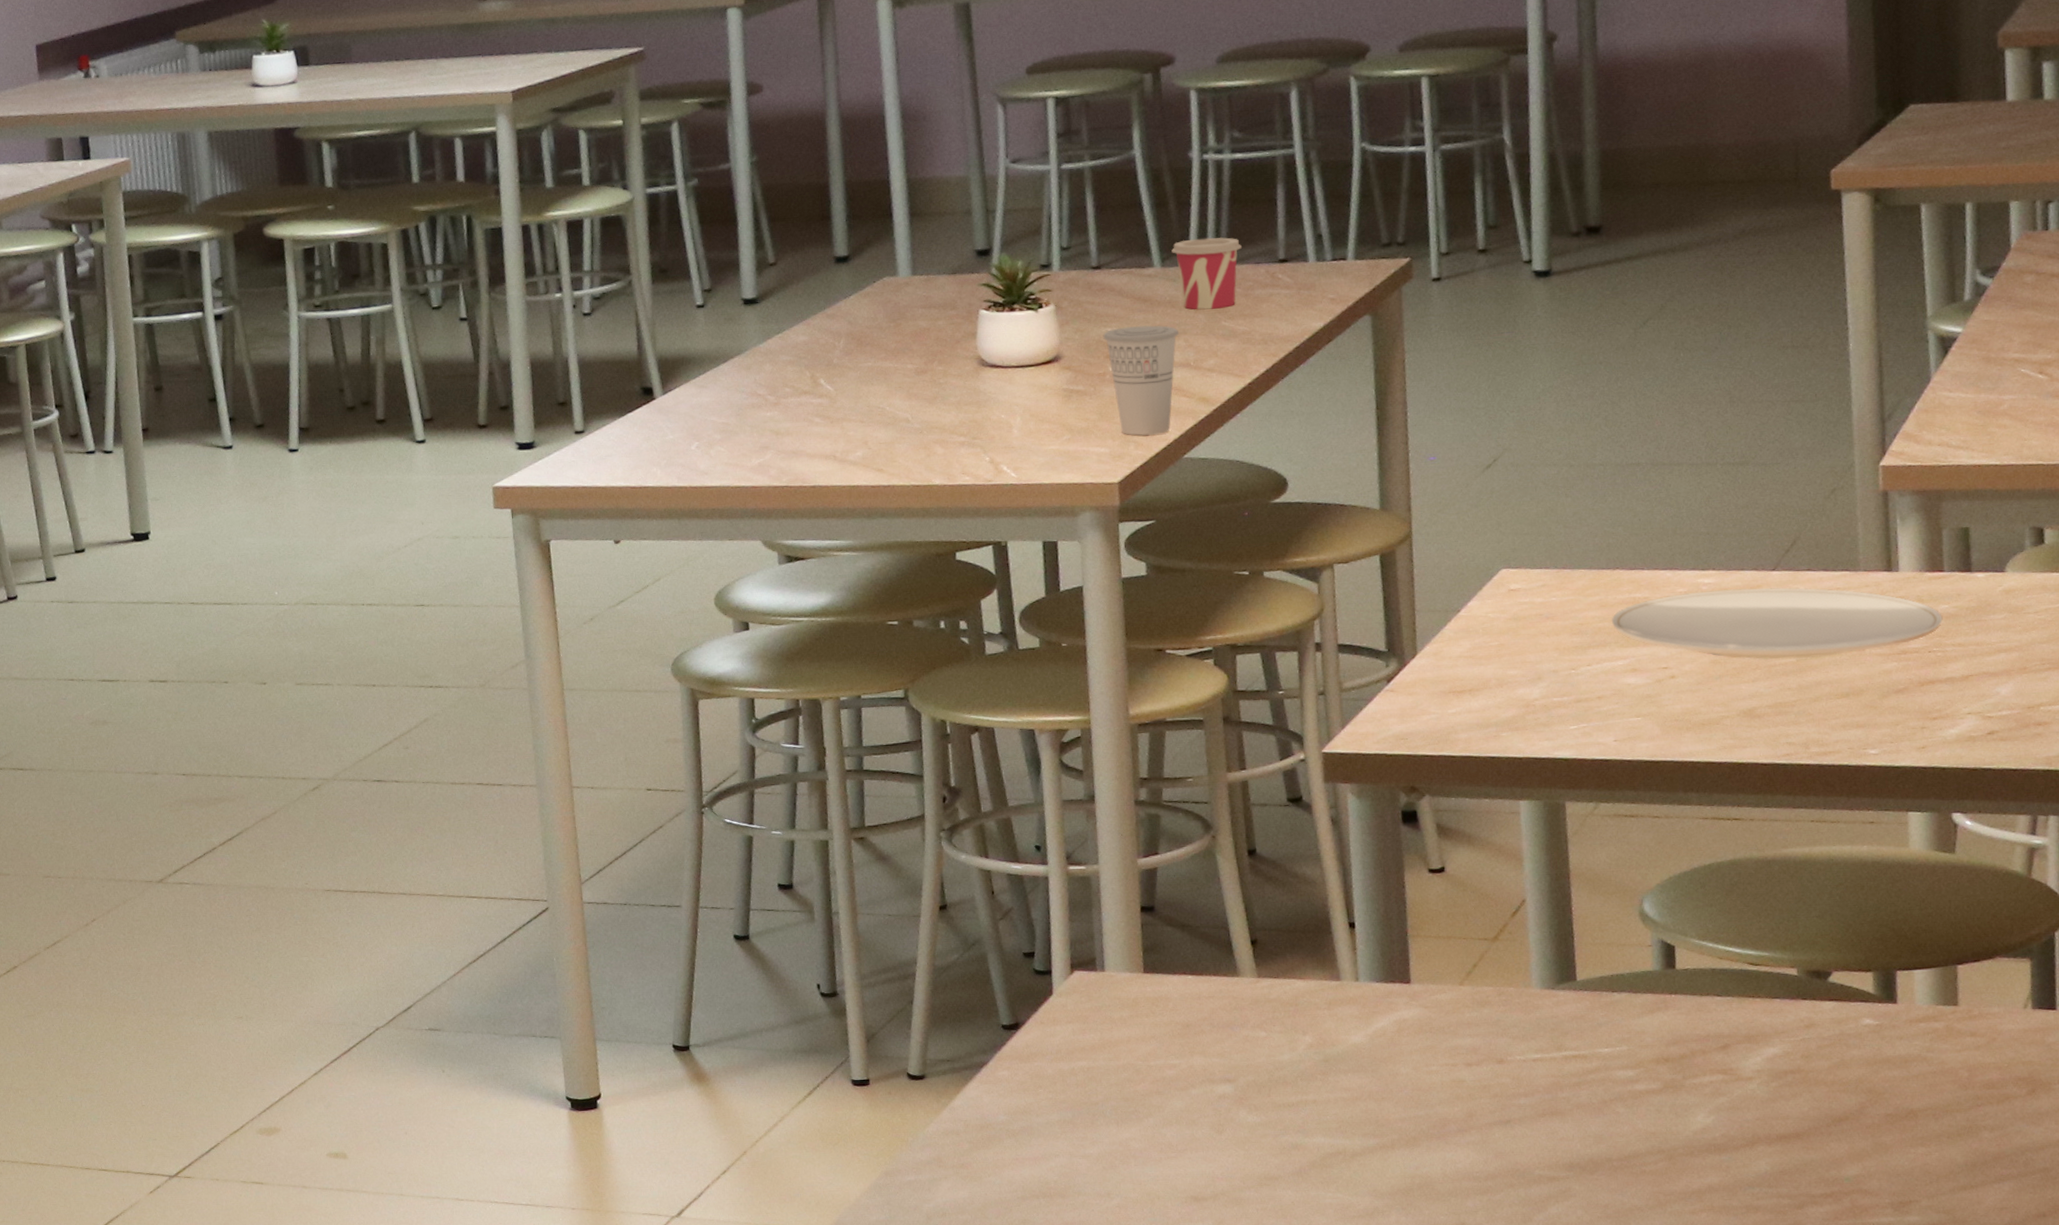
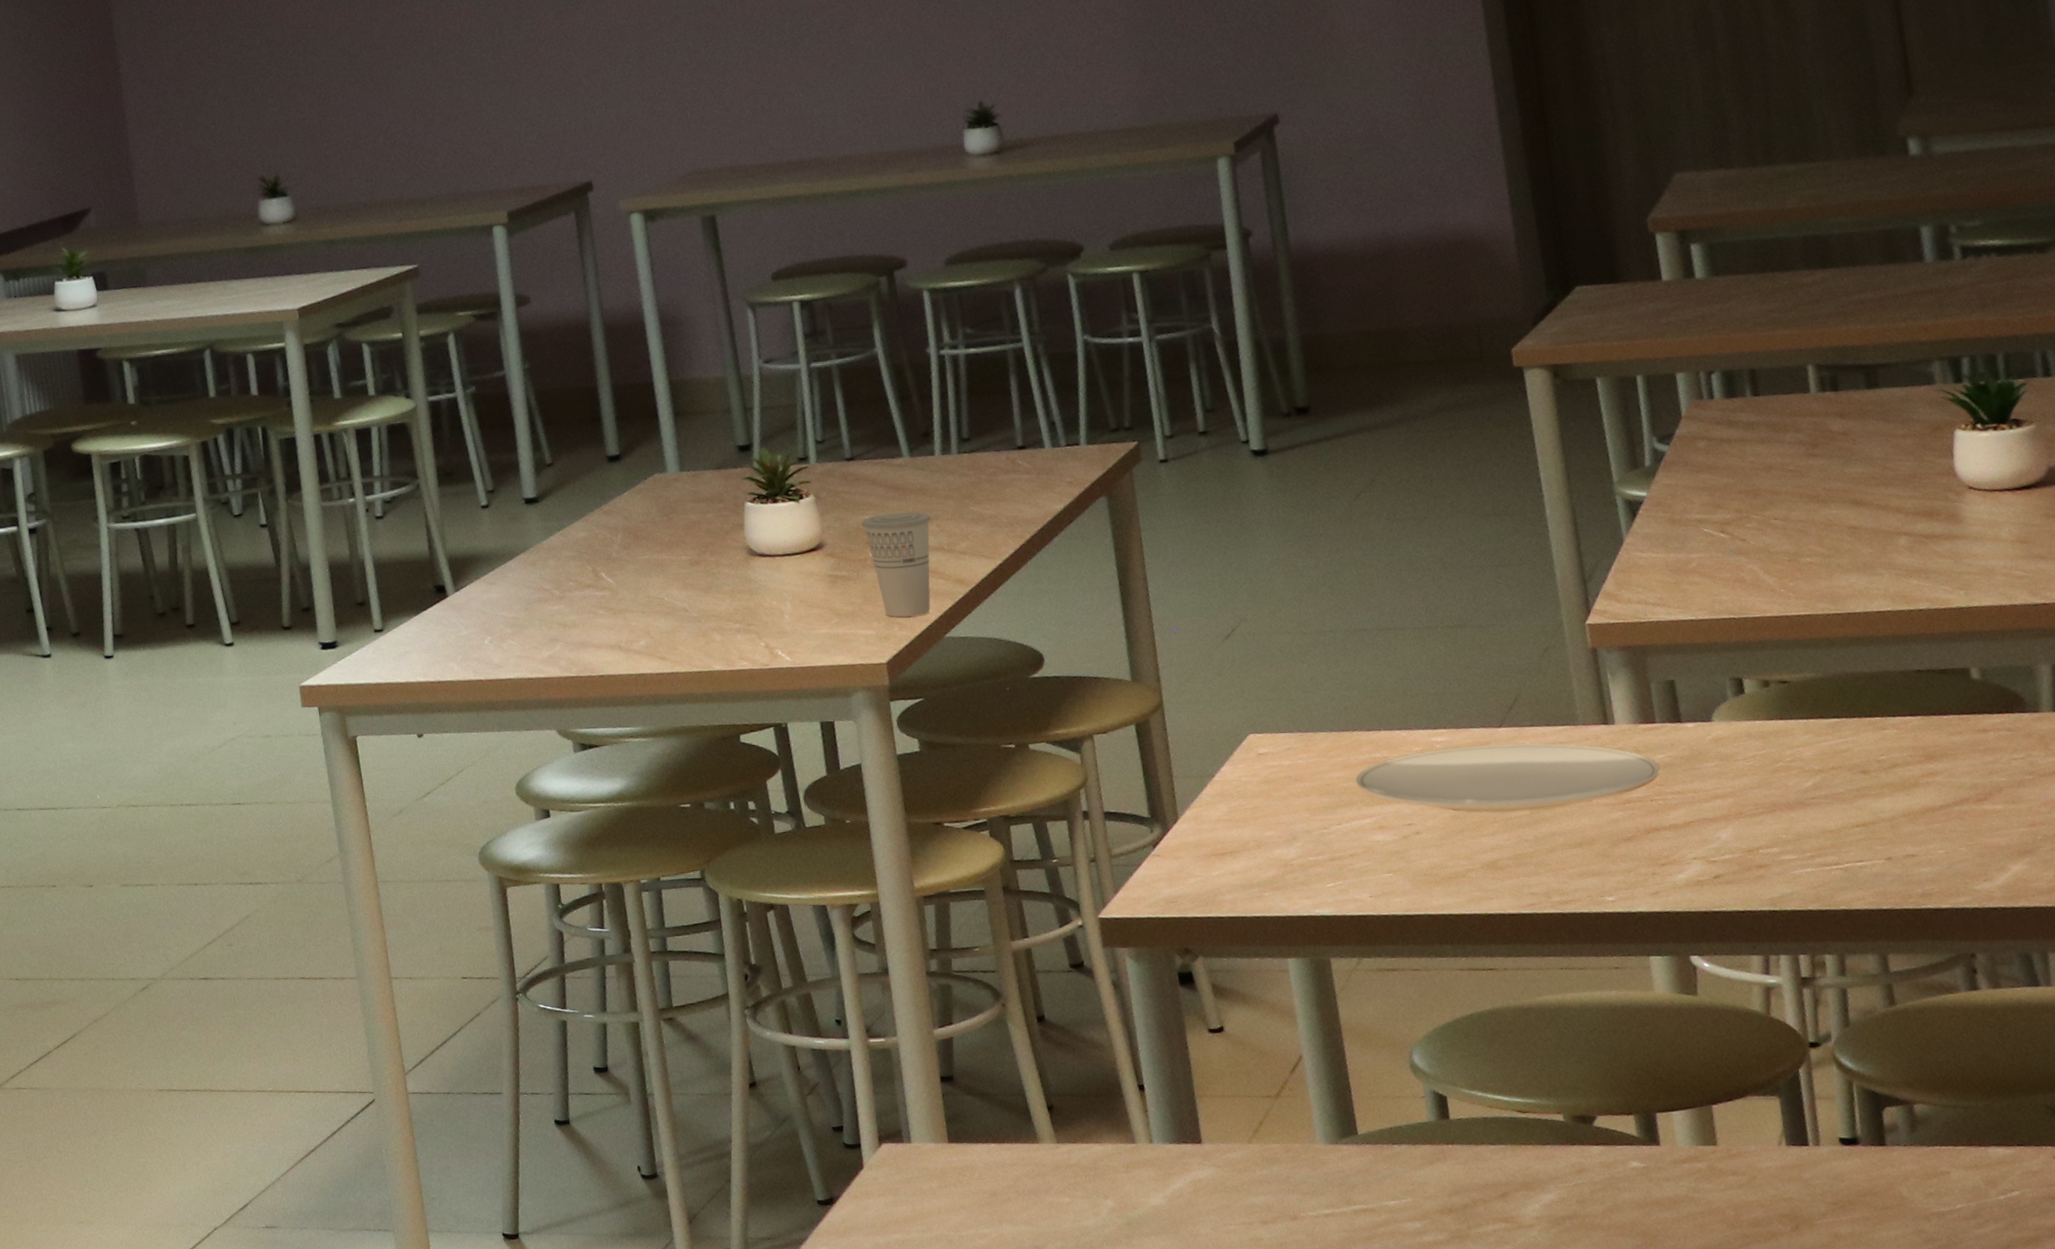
cup: present [1171,237,1243,310] -> none [918,427,983,496]

